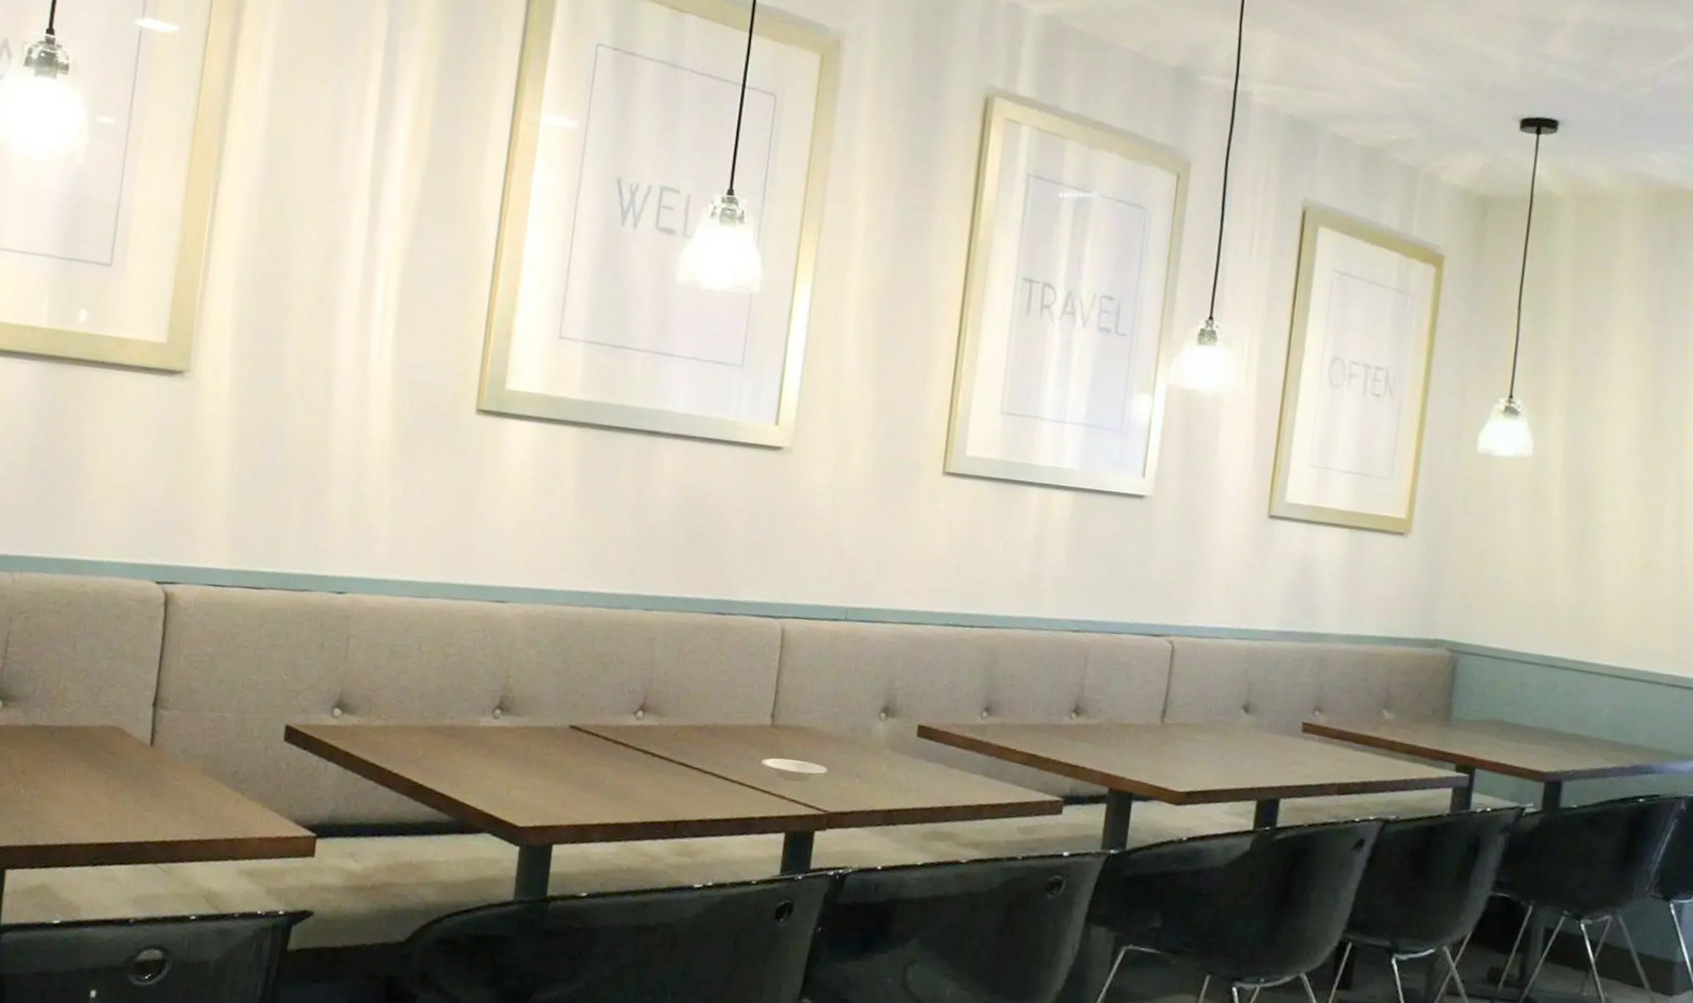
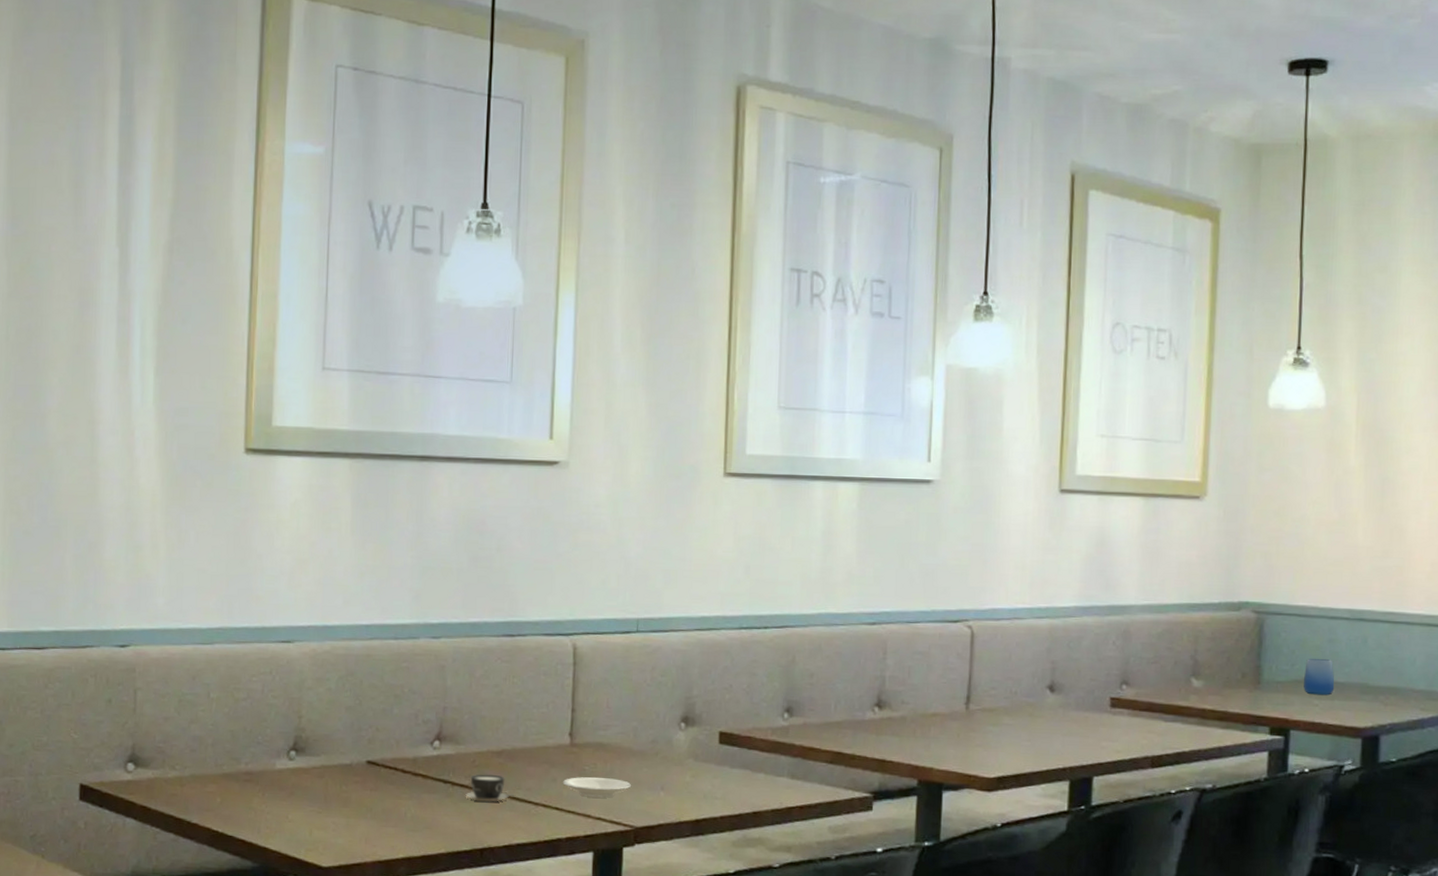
teacup: none [664,747,712,776] -> present [465,774,514,802]
cup: none [1491,700,1523,738] -> present [1304,658,1335,696]

